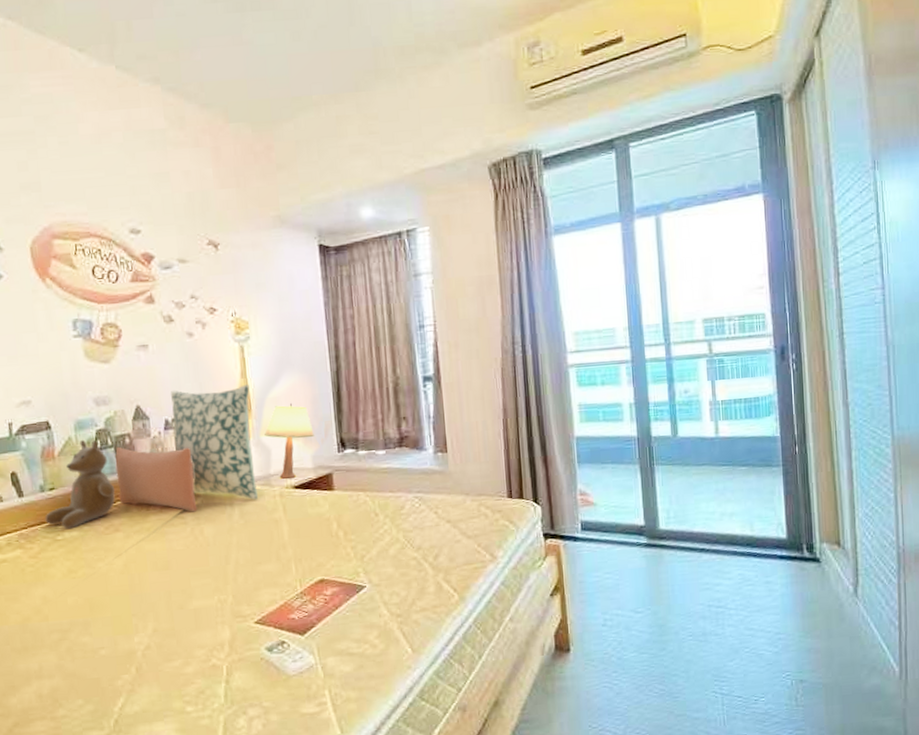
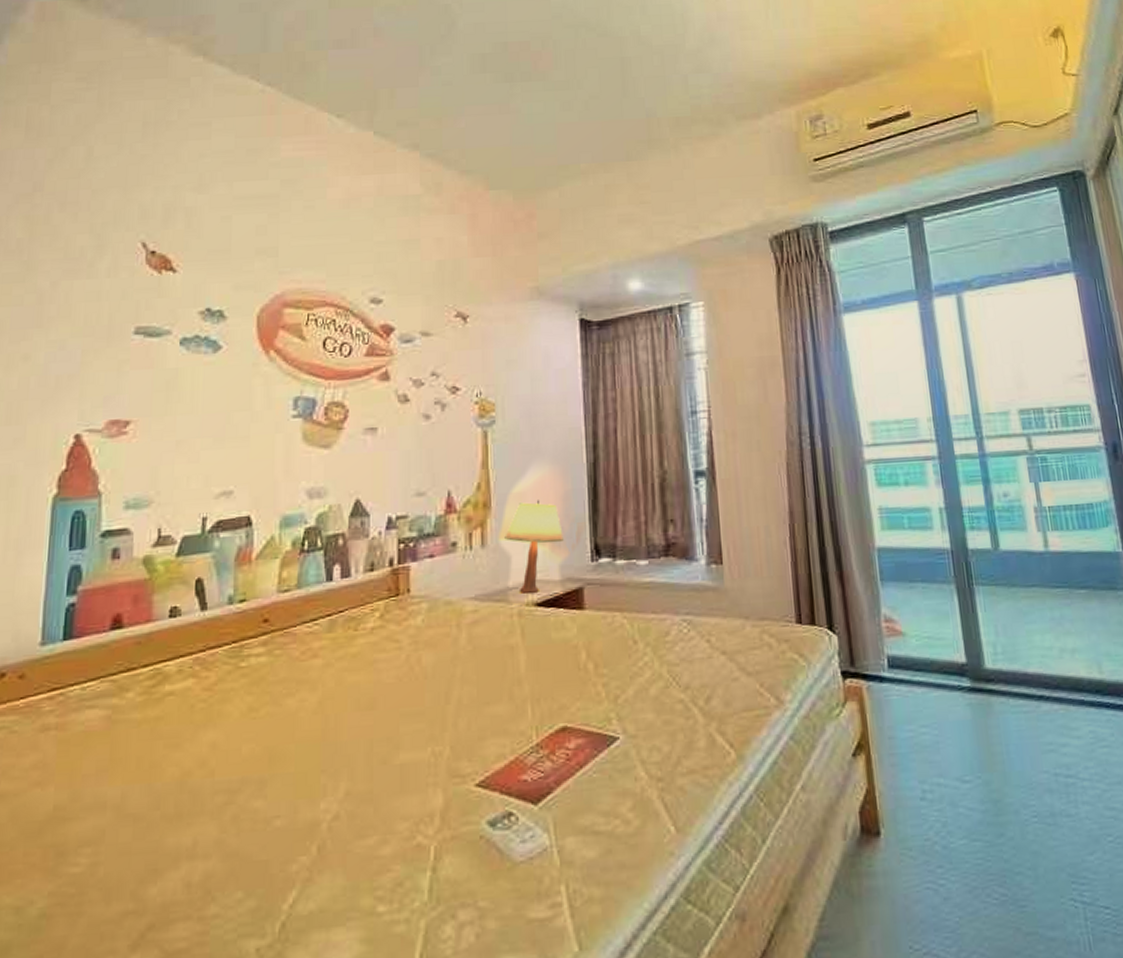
stuffed bear: present [45,439,116,529] -> none [229,539,319,652]
pillow: present [115,446,198,512] -> none [322,549,418,634]
pillow: present [171,385,259,500] -> none [397,477,492,620]

